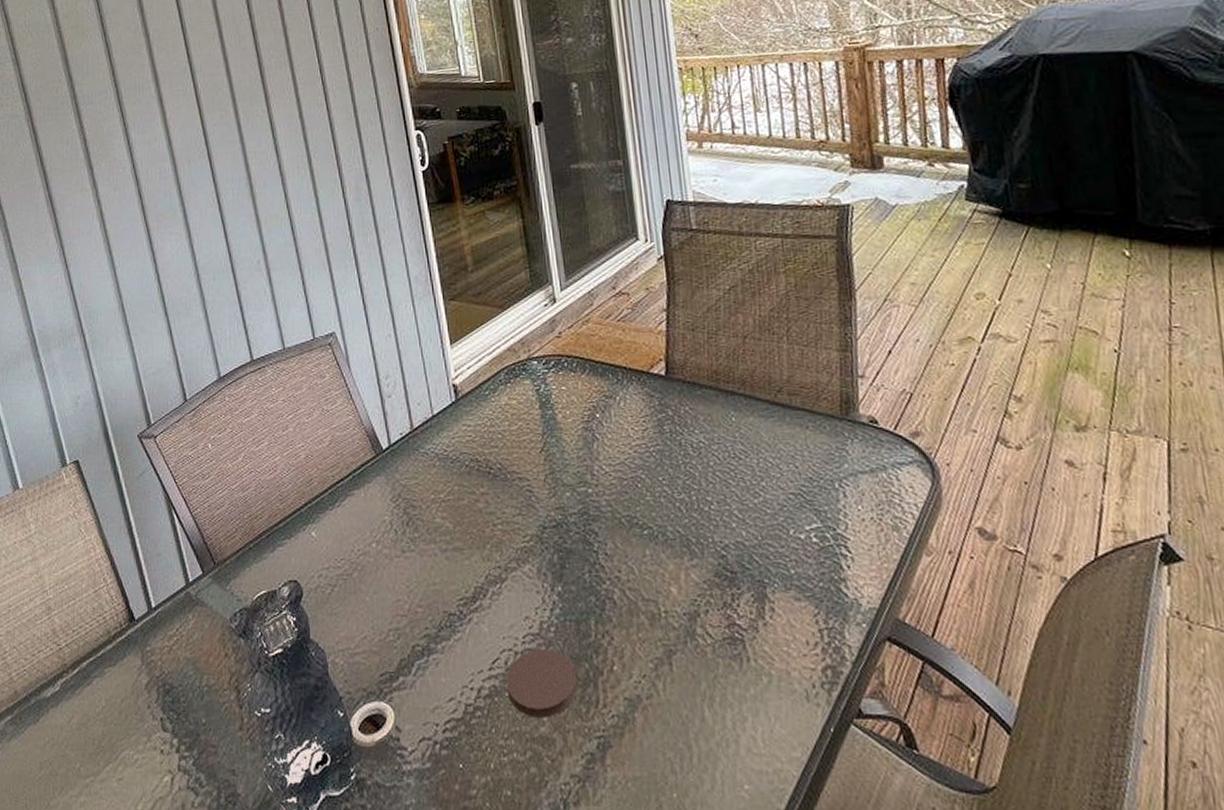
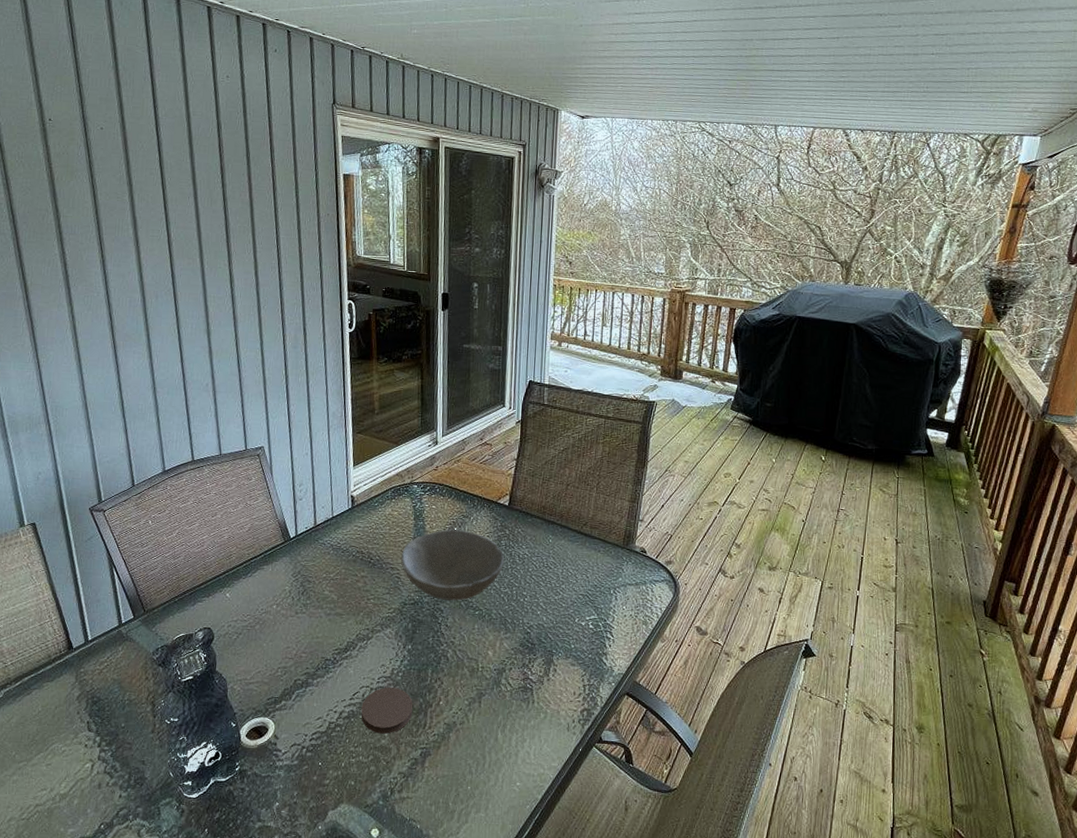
bowl: none [530,416,672,518] -> present [401,529,504,601]

